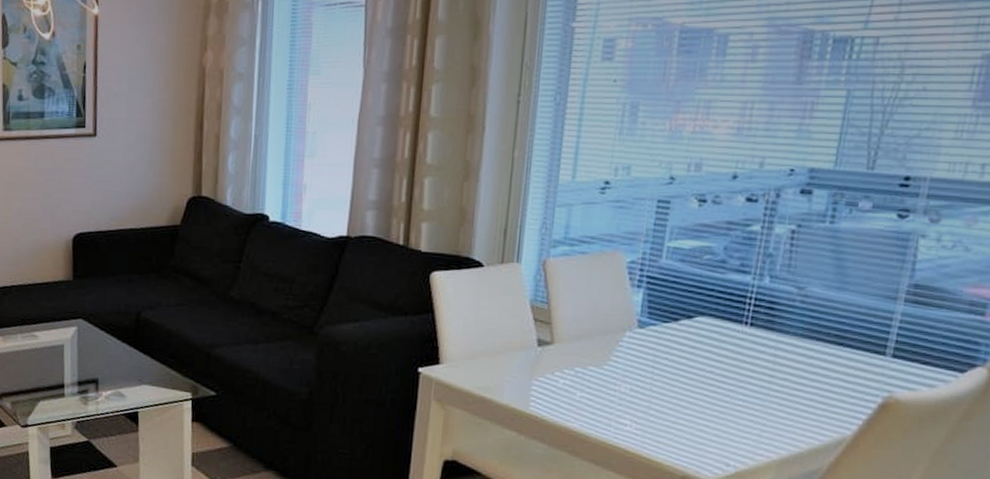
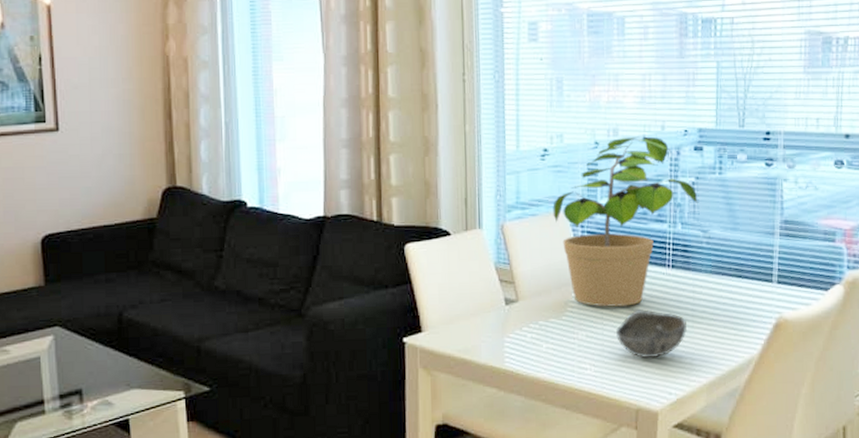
potted plant: none [607,173,797,363] -> present [552,136,698,307]
bowl: none [667,368,761,423] -> present [615,309,687,358]

